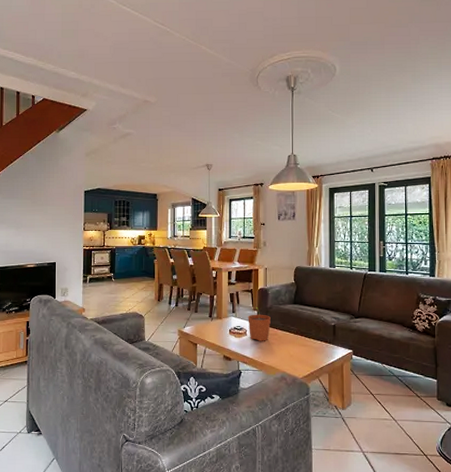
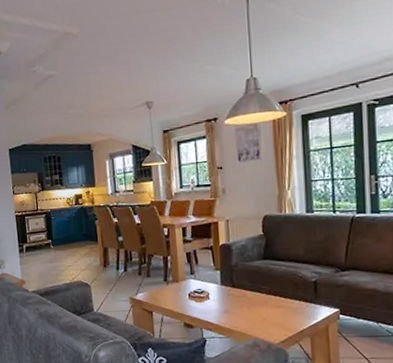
plant pot: present [248,306,271,341] -> none [209,265,237,305]

